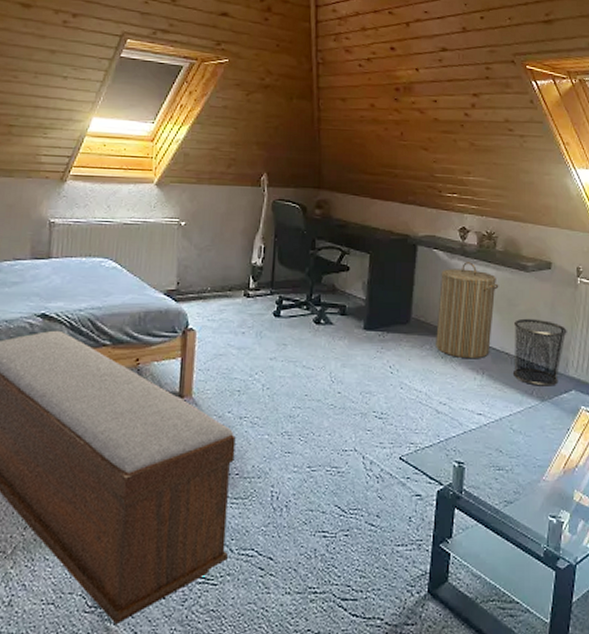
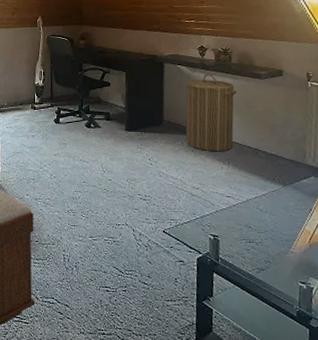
waste bin: present [514,318,567,386] -> none [253,117,302,173]

